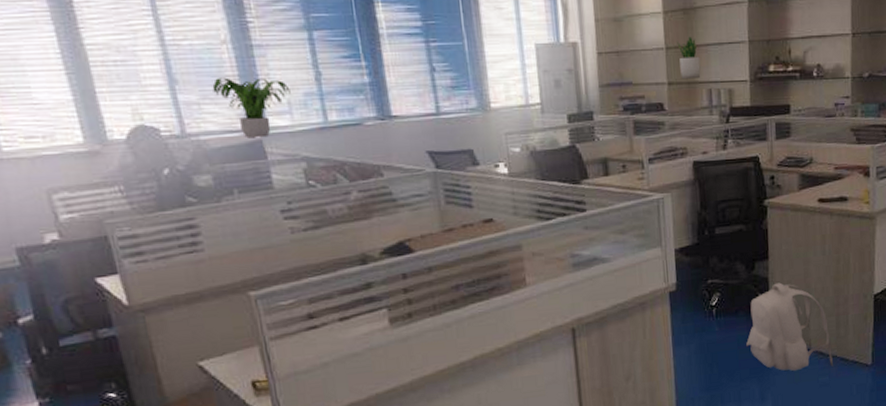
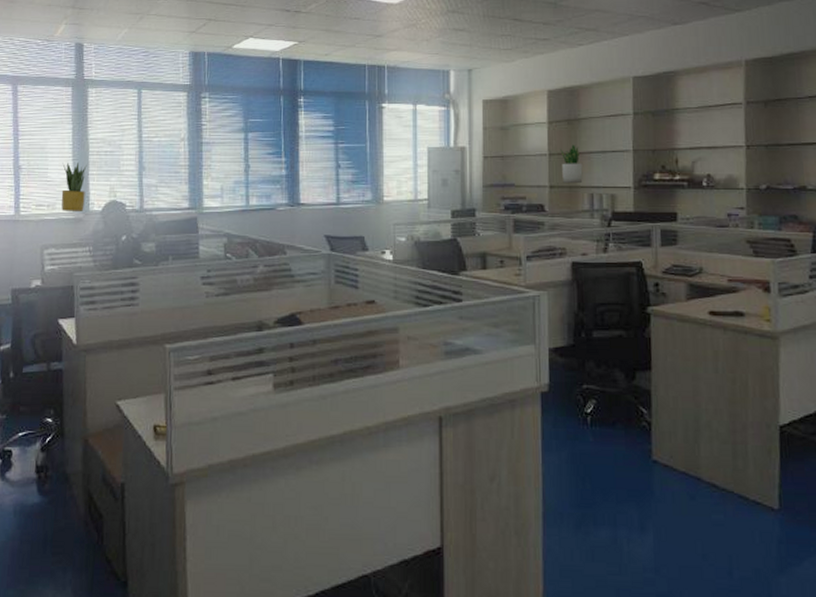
planter: none [51,77,100,144] -> present [61,163,87,212]
potted plant: present [212,77,291,138] -> none [168,167,224,216]
backpack: present [746,282,833,372] -> none [624,397,729,504]

